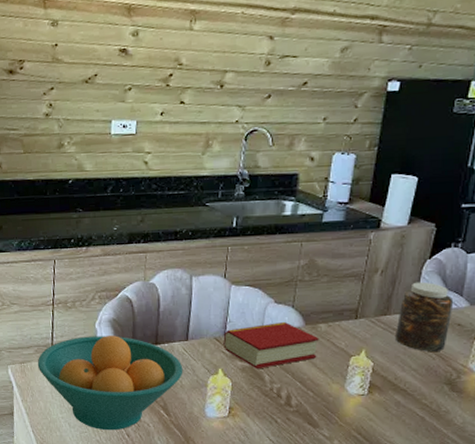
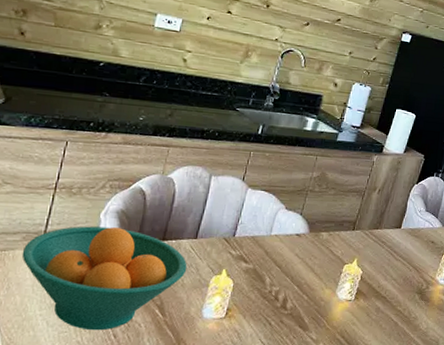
book: present [223,321,319,370] -> none [231,227,320,272]
jar: present [395,281,454,351] -> none [382,202,431,264]

